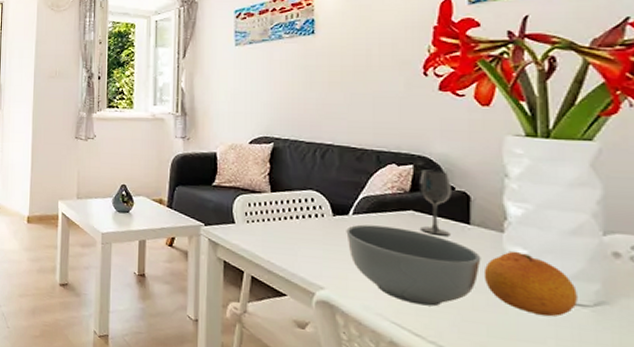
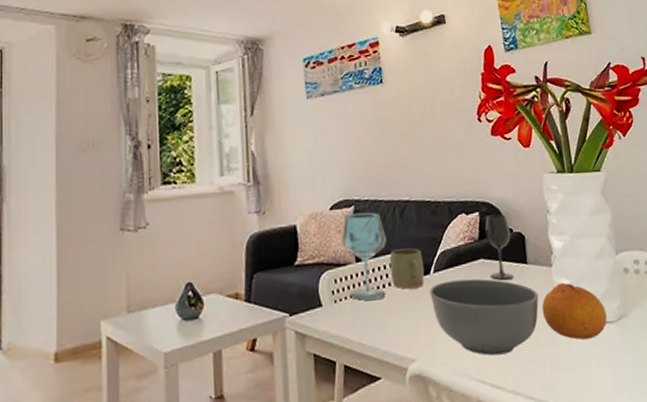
wine glass: none [259,149,305,228] -> present [342,212,387,301]
mug: none [305,187,343,225] -> present [389,248,425,289]

